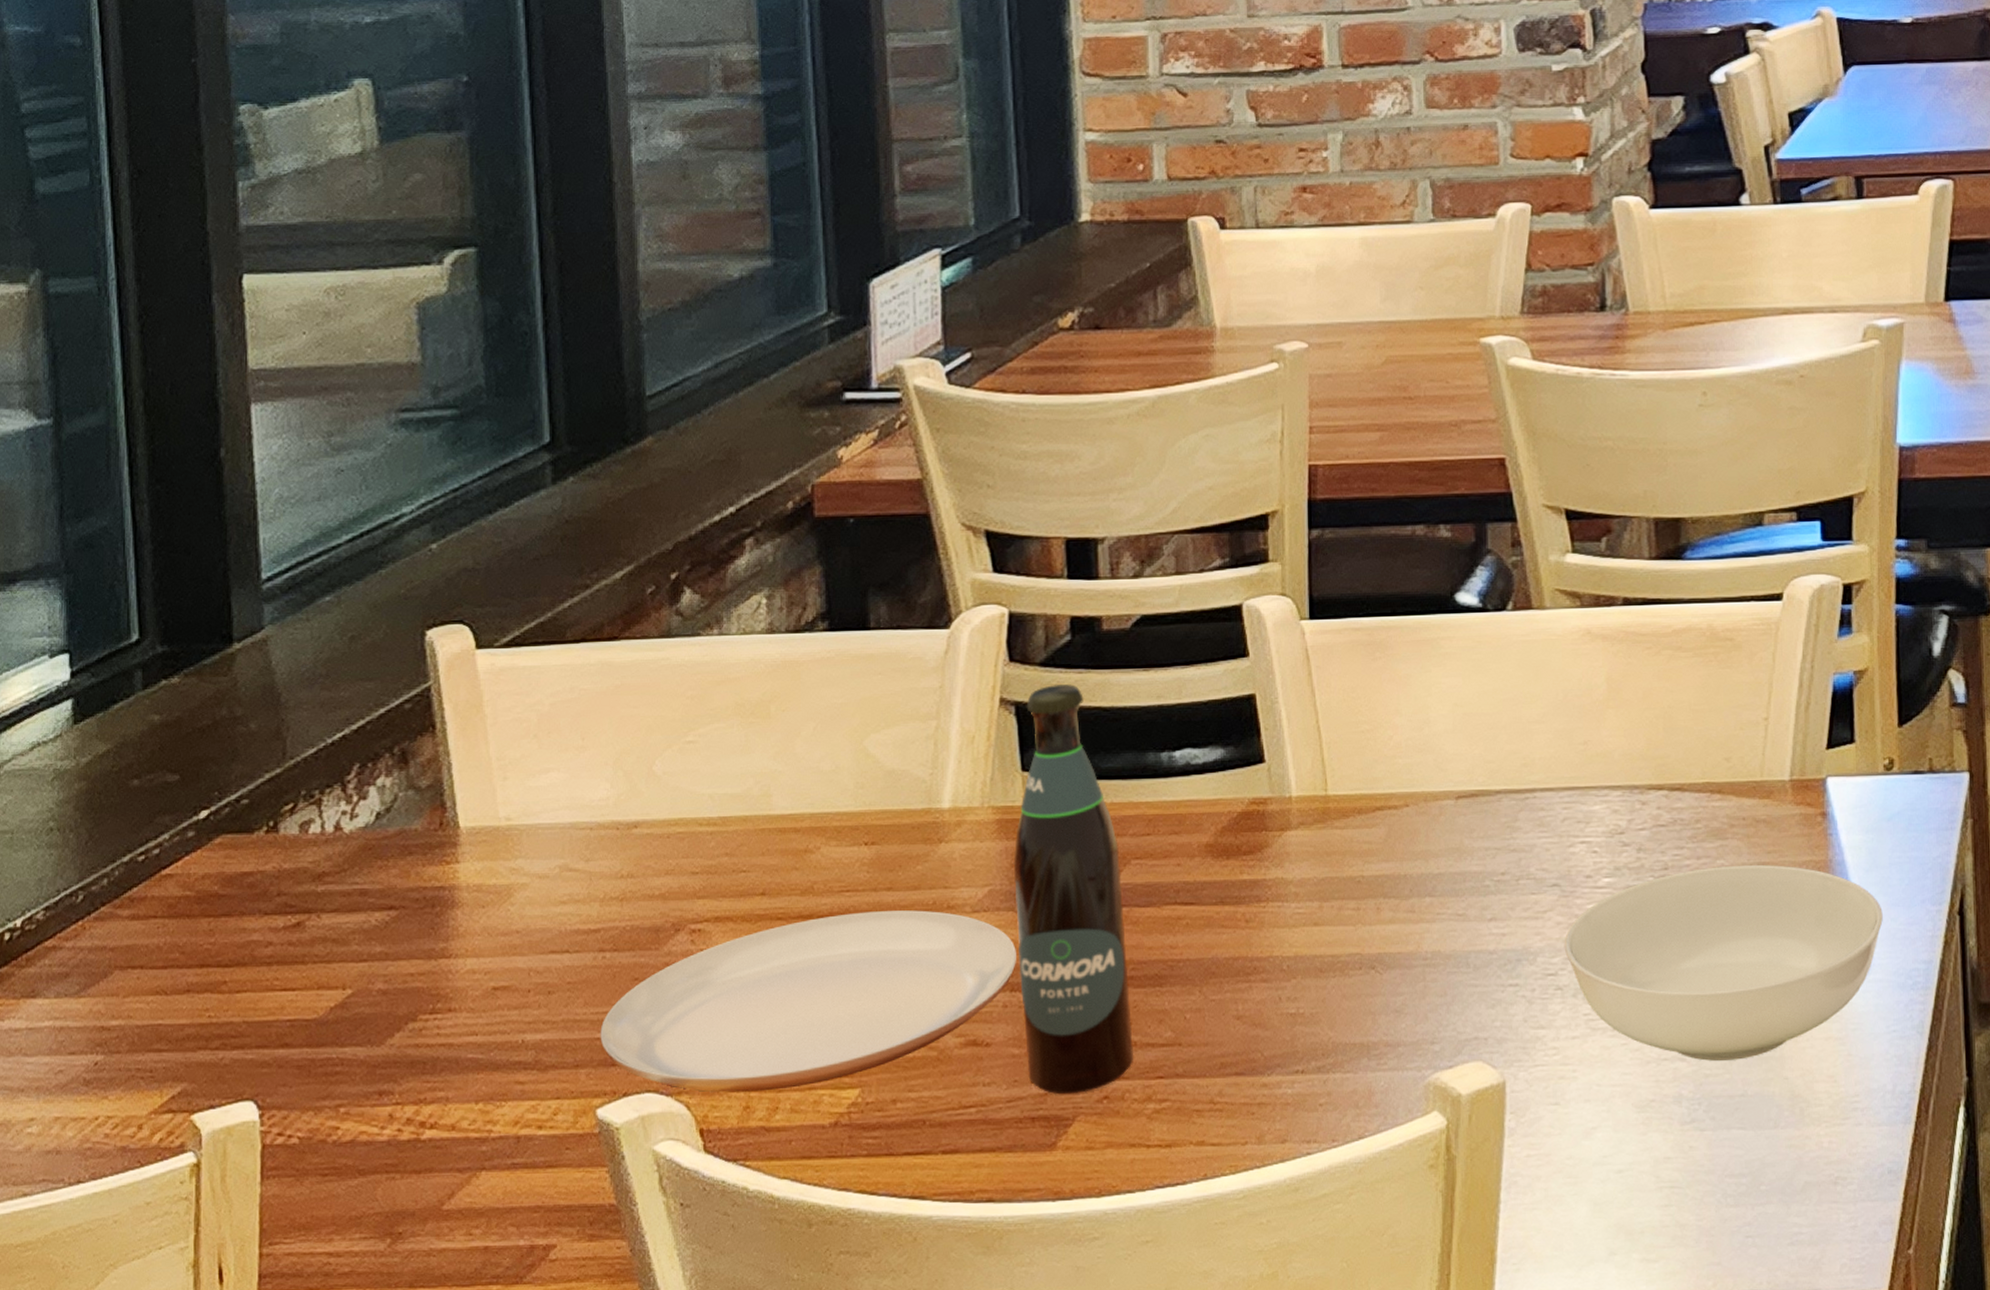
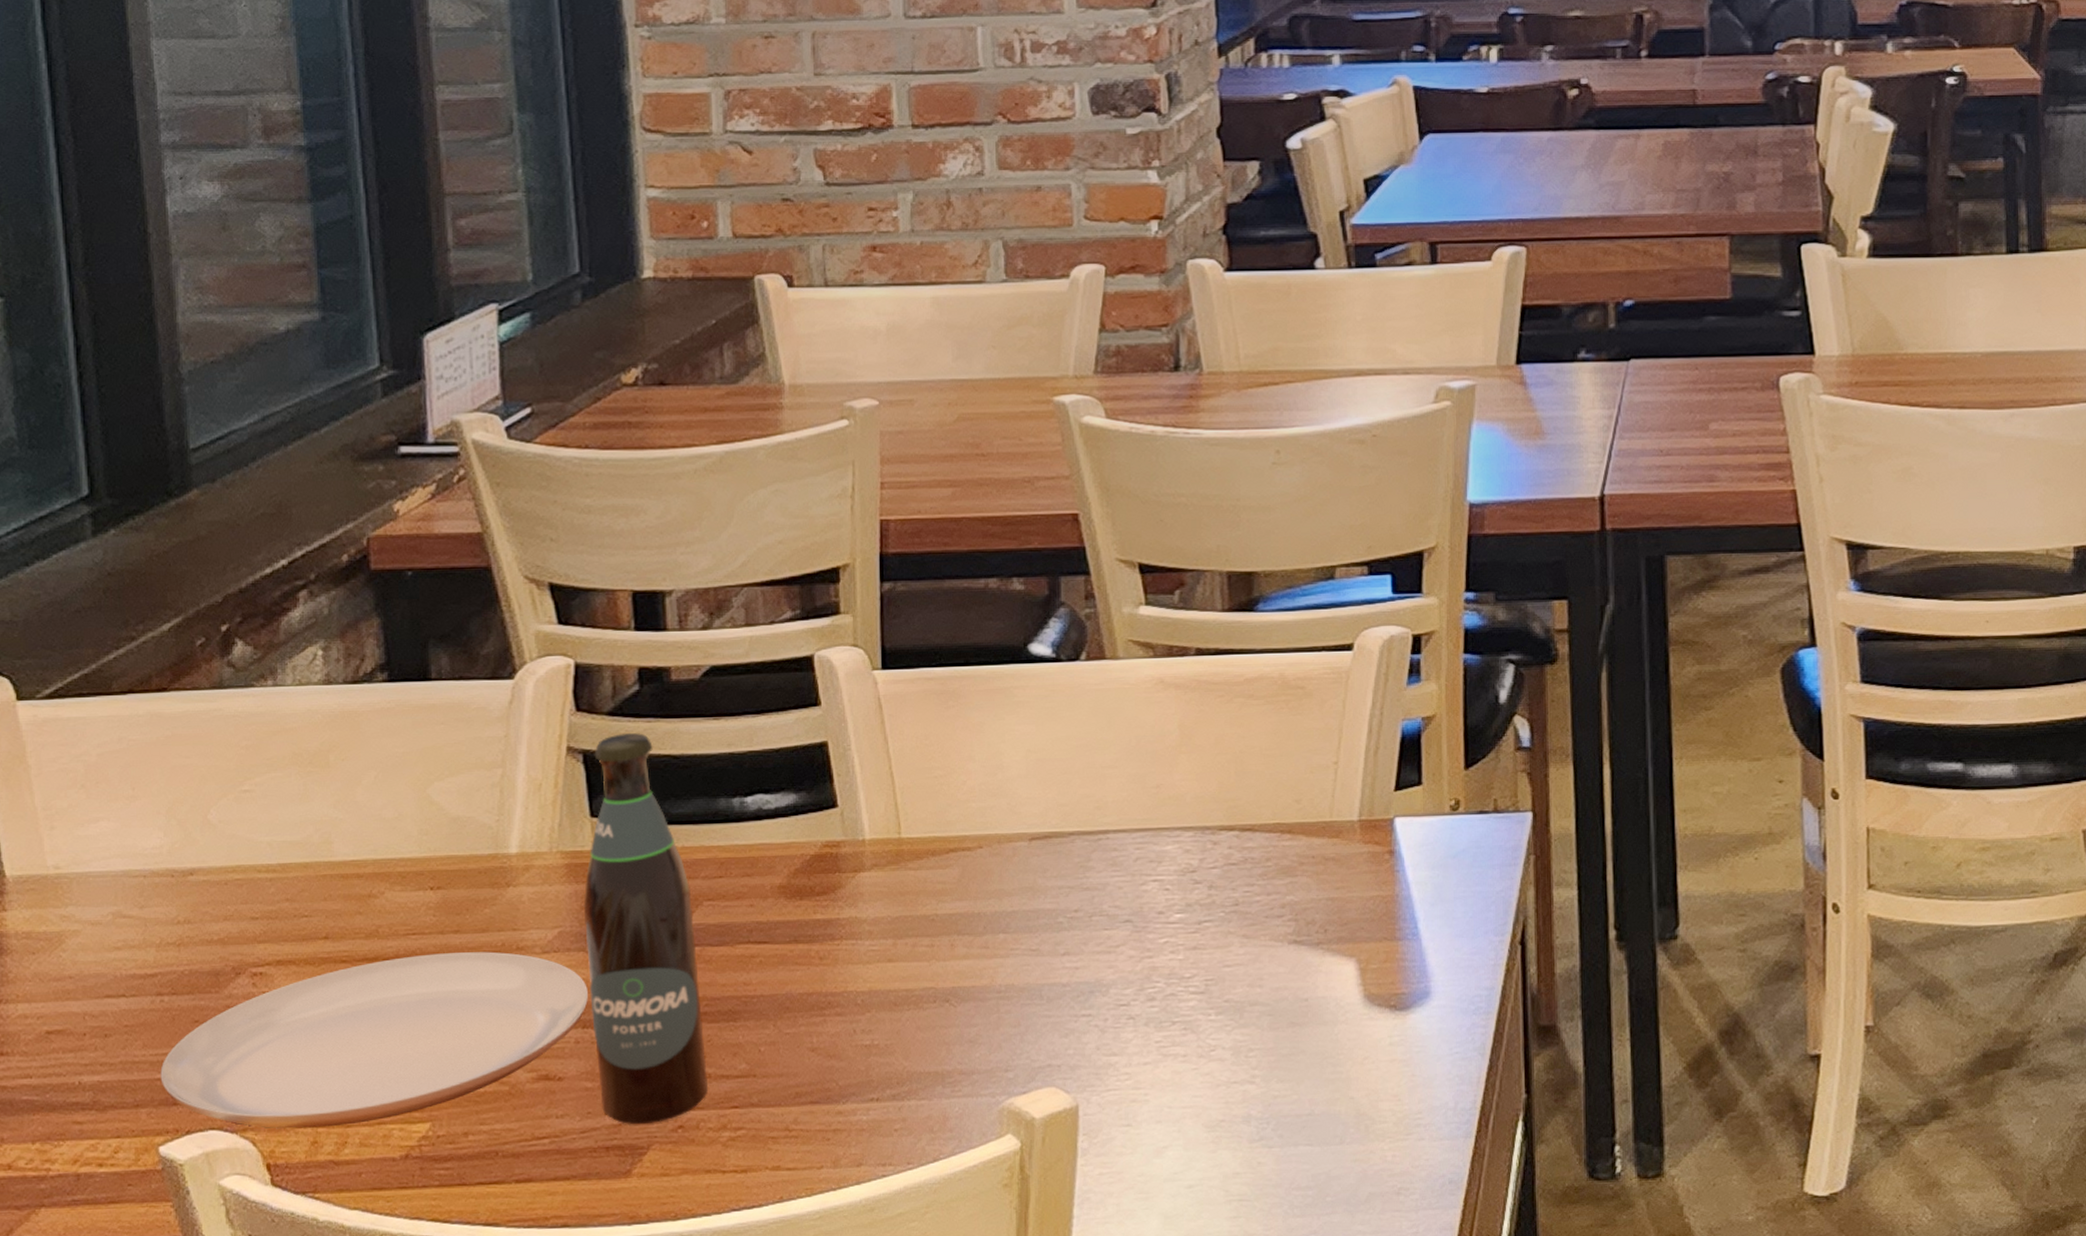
bowl: present [1564,864,1883,1061] -> none [1136,900,1447,1083]

